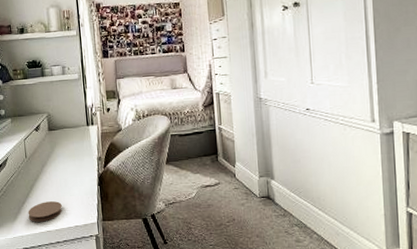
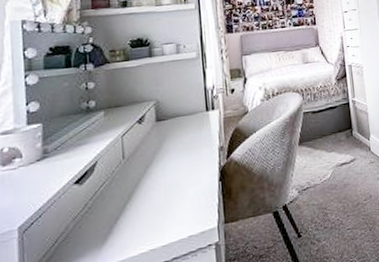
coaster: present [28,201,63,222] -> none [123,208,172,242]

